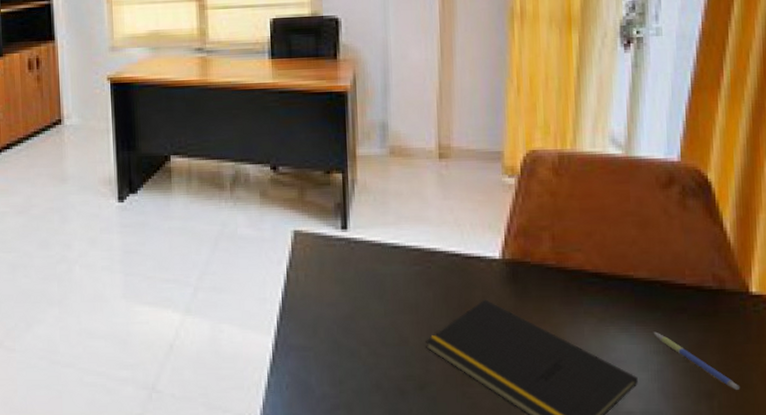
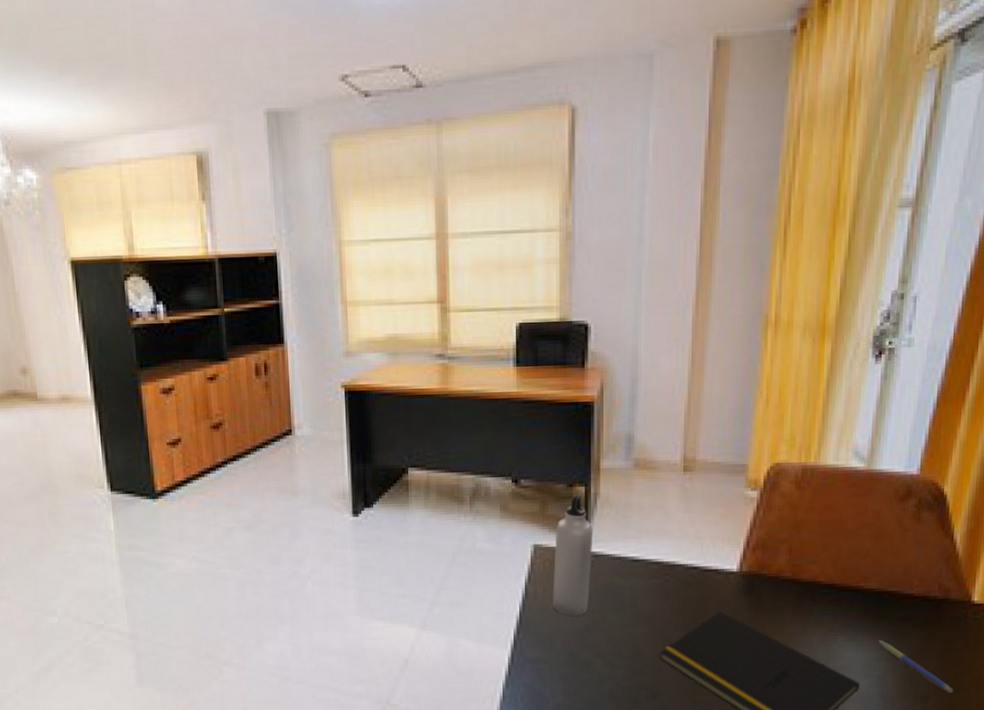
water bottle: none [314,181,353,302] -> present [552,494,593,616]

